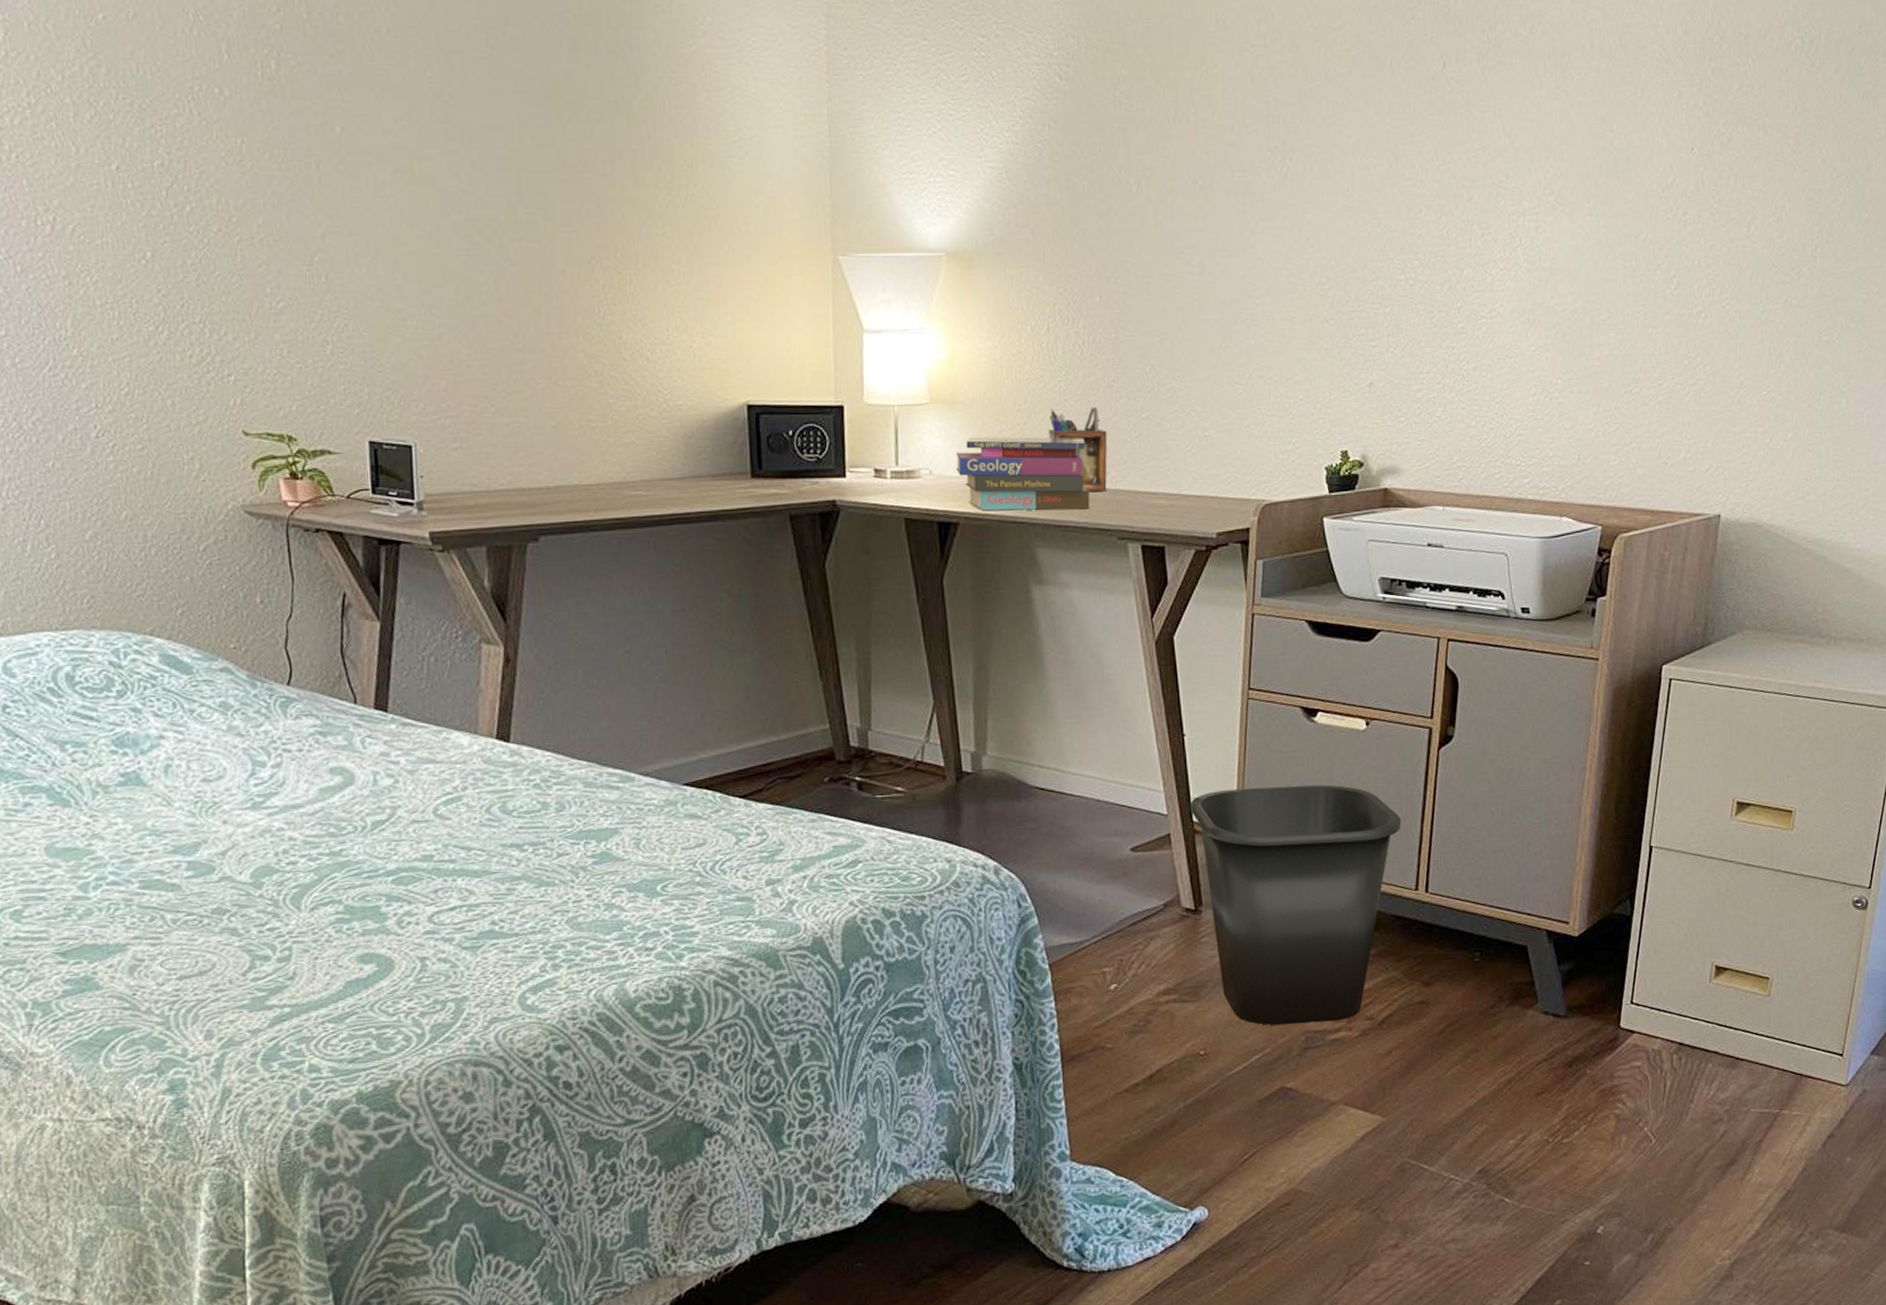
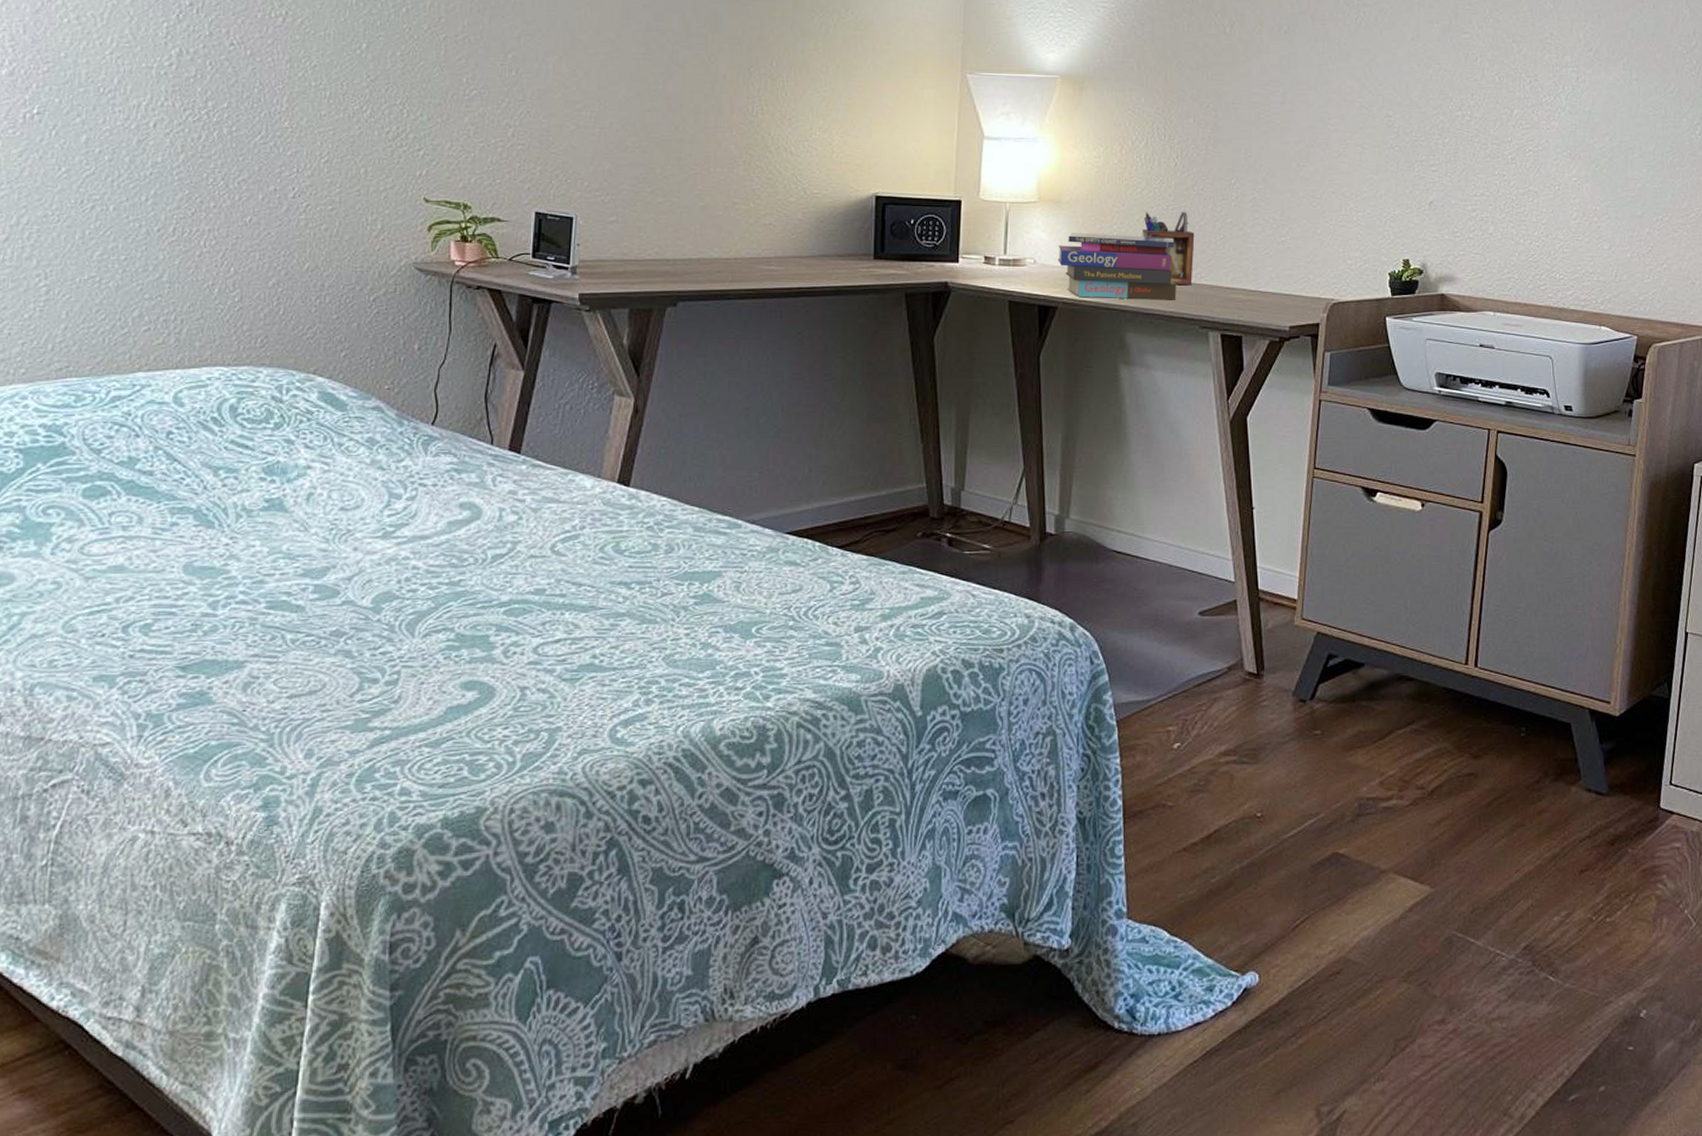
waste bin: present [1190,785,1402,1025] -> none [1256,560,1453,791]

